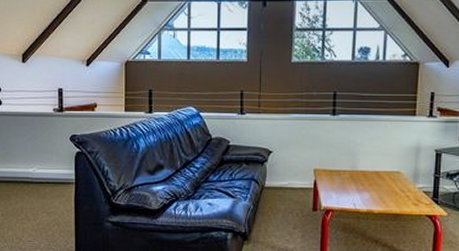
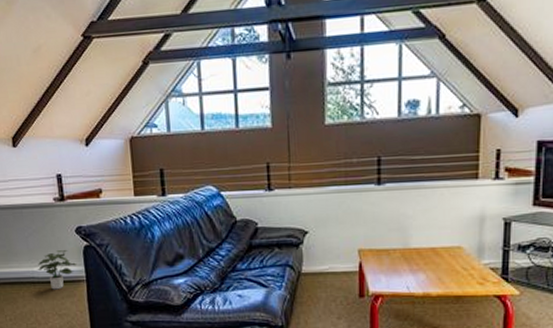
potted plant: none [33,155,69,190] -> present [38,250,77,290]

